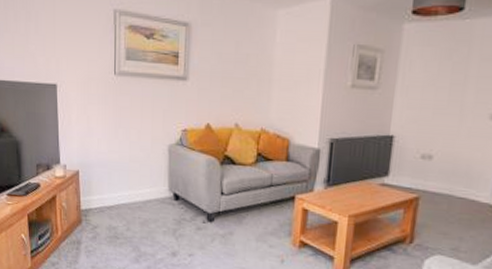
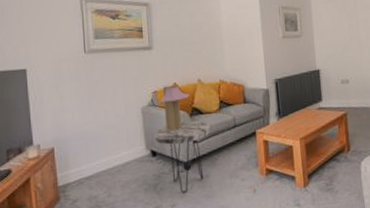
side table: none [178,169,242,245] -> present [154,120,211,193]
table lamp: none [188,125,224,178] -> present [159,85,190,132]

